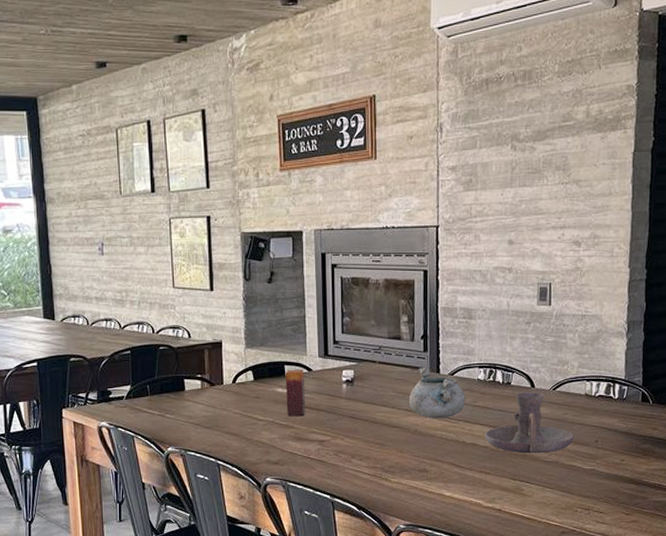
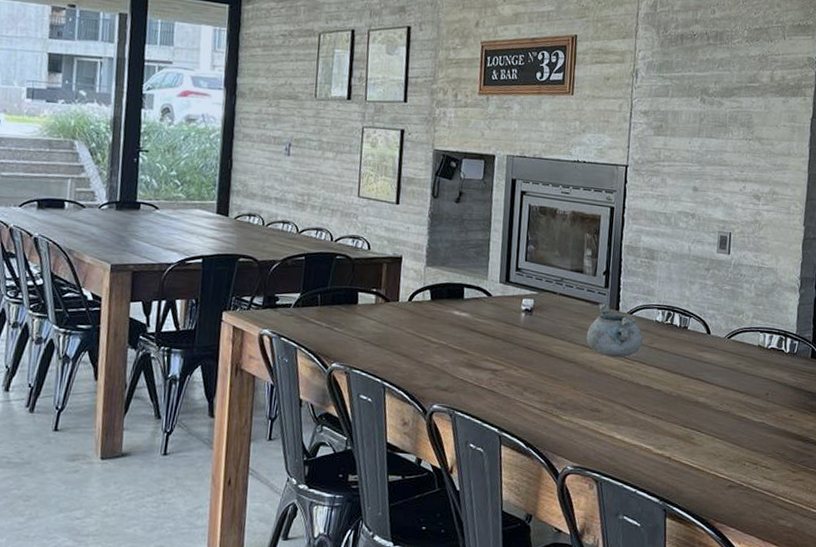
candle: present [285,369,306,417] -> none [461,292,484,343]
candle holder: present [485,392,575,454] -> none [659,338,747,402]

